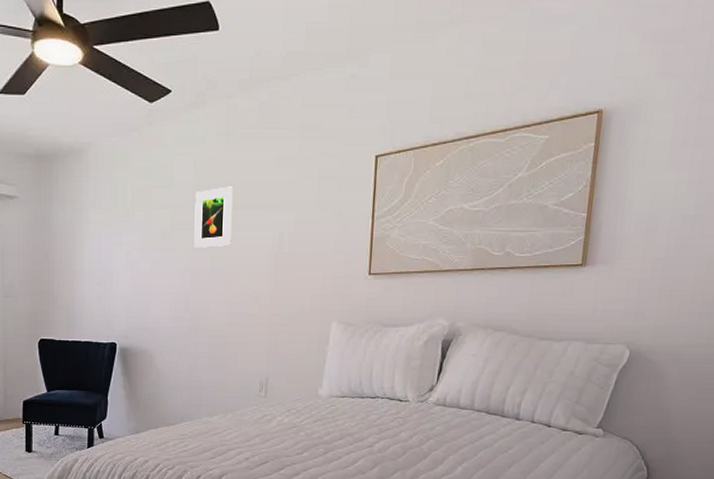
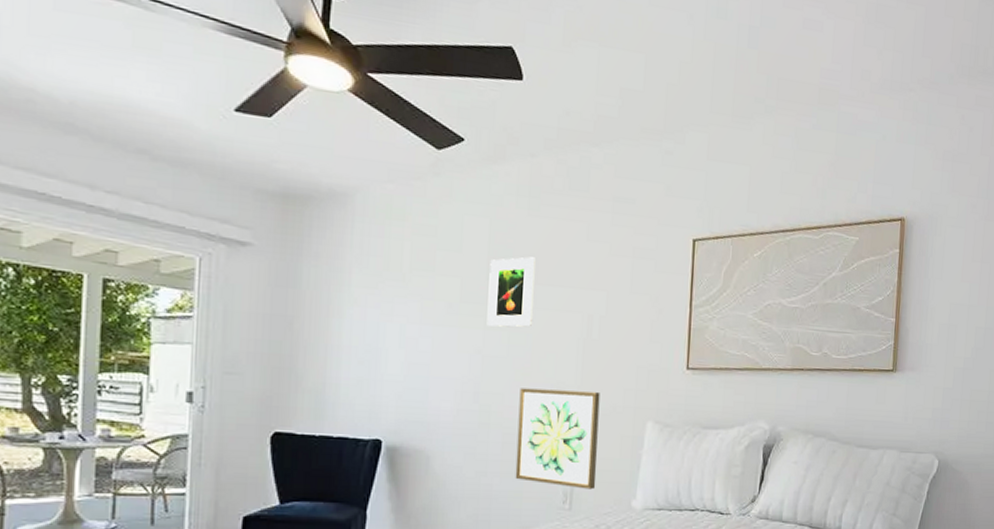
wall art: none [220,298,290,380] -> present [515,388,600,490]

